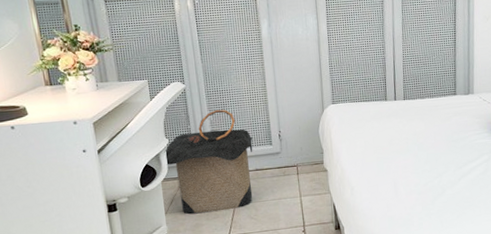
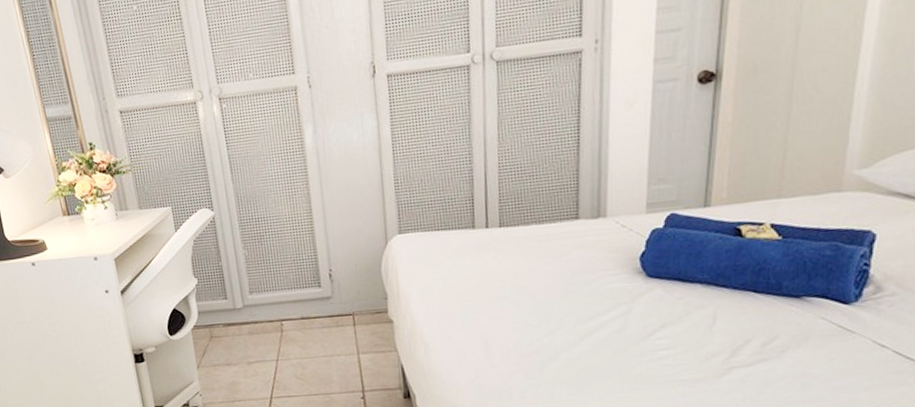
laundry hamper: present [164,109,253,215] -> none [193,241,299,370]

